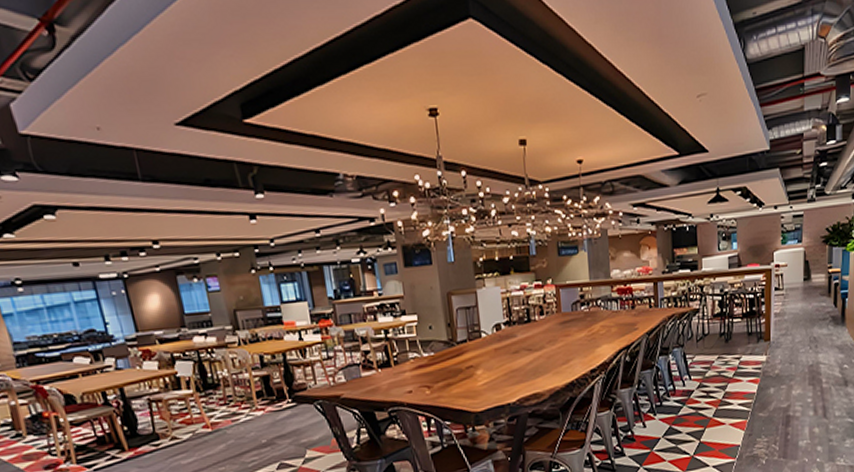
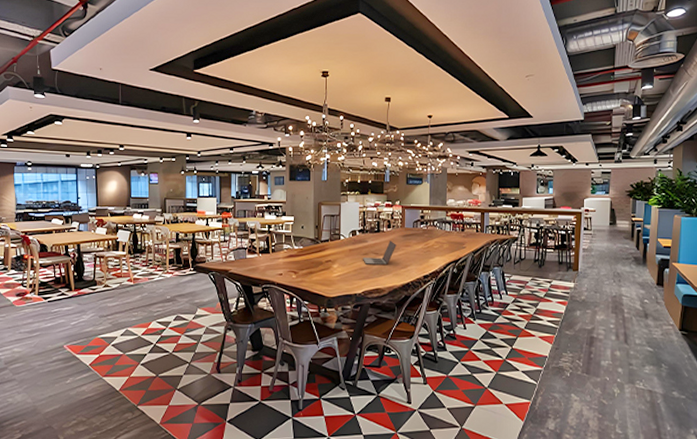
laptop: none [513,331,554,365] -> present [363,241,396,266]

